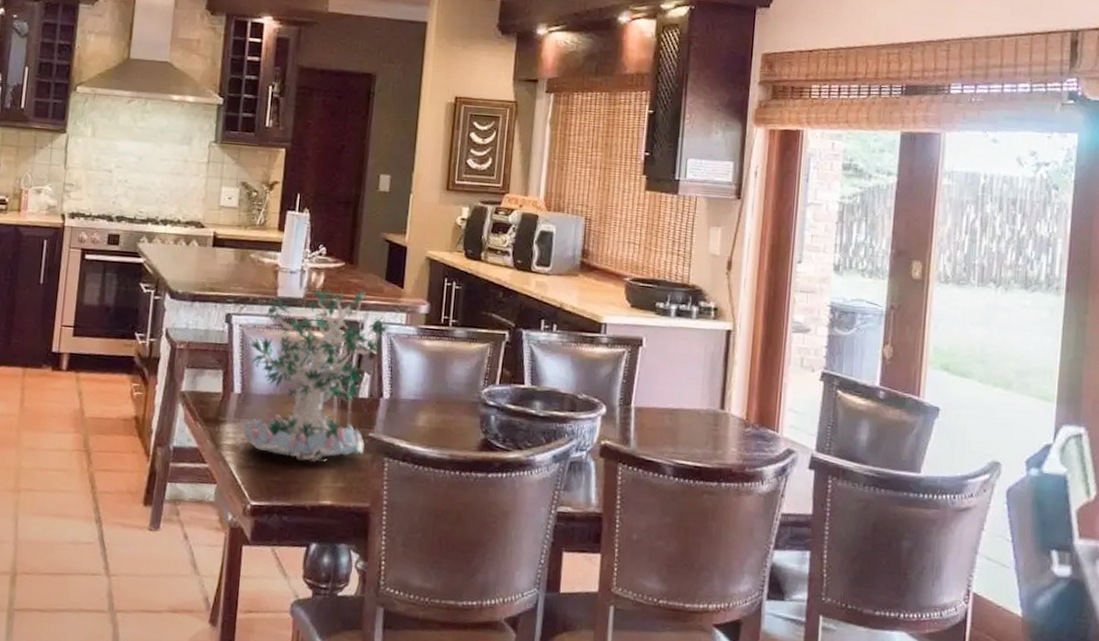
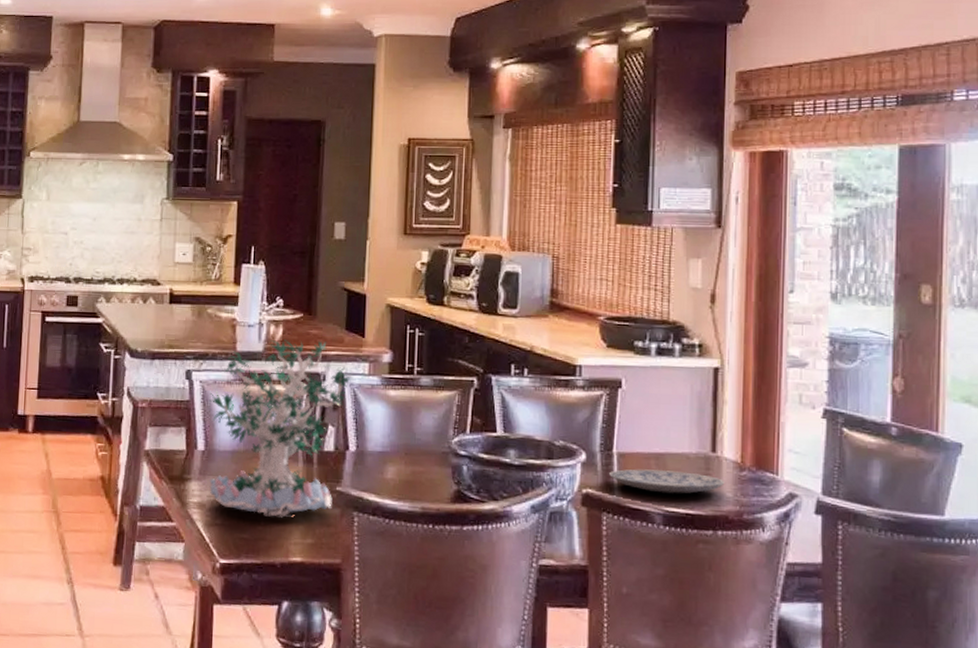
plate: none [625,423,731,448] -> present [608,469,725,495]

